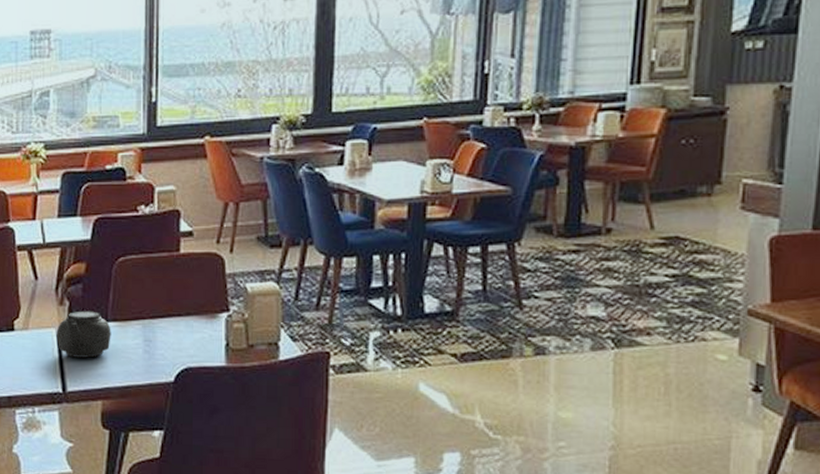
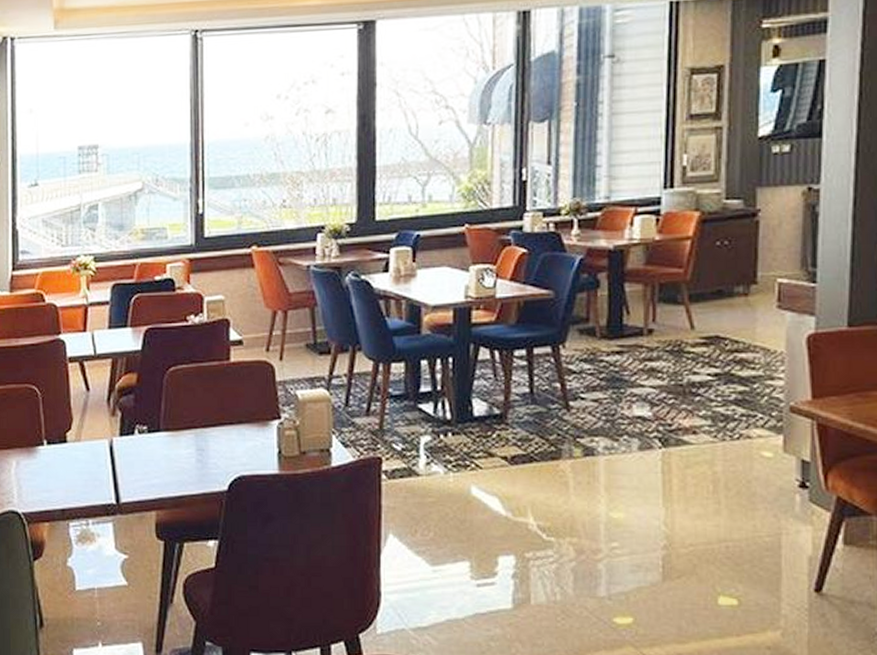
teapot: present [56,309,115,358] -> none [109,420,167,468]

